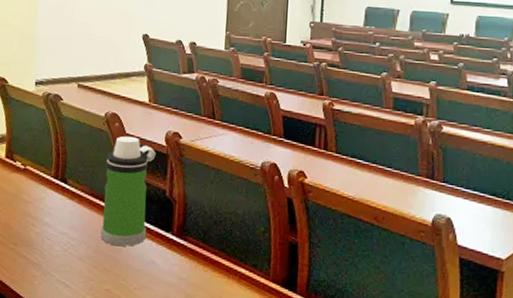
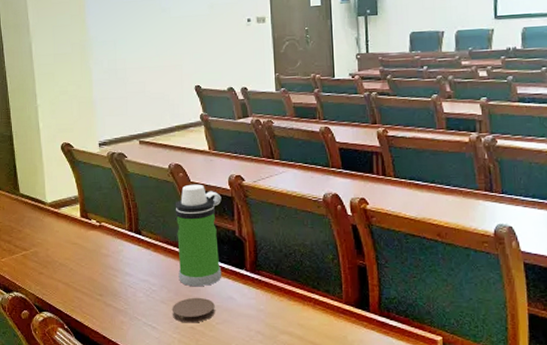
coaster: none [88,257,135,286] -> present [171,297,215,323]

